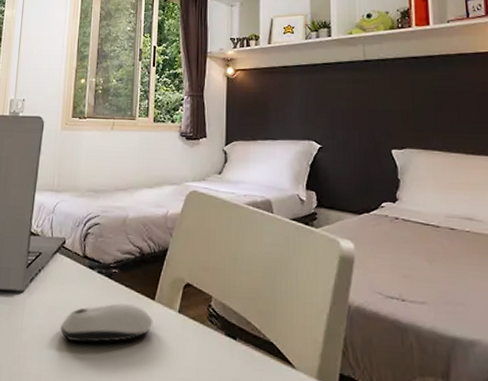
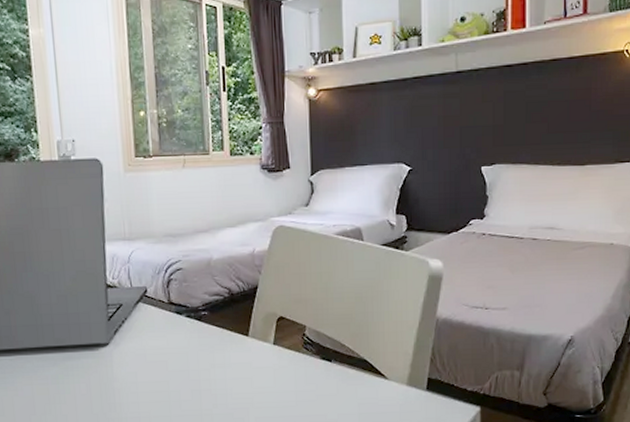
computer mouse: present [61,303,154,343] -> none [154,342,249,384]

